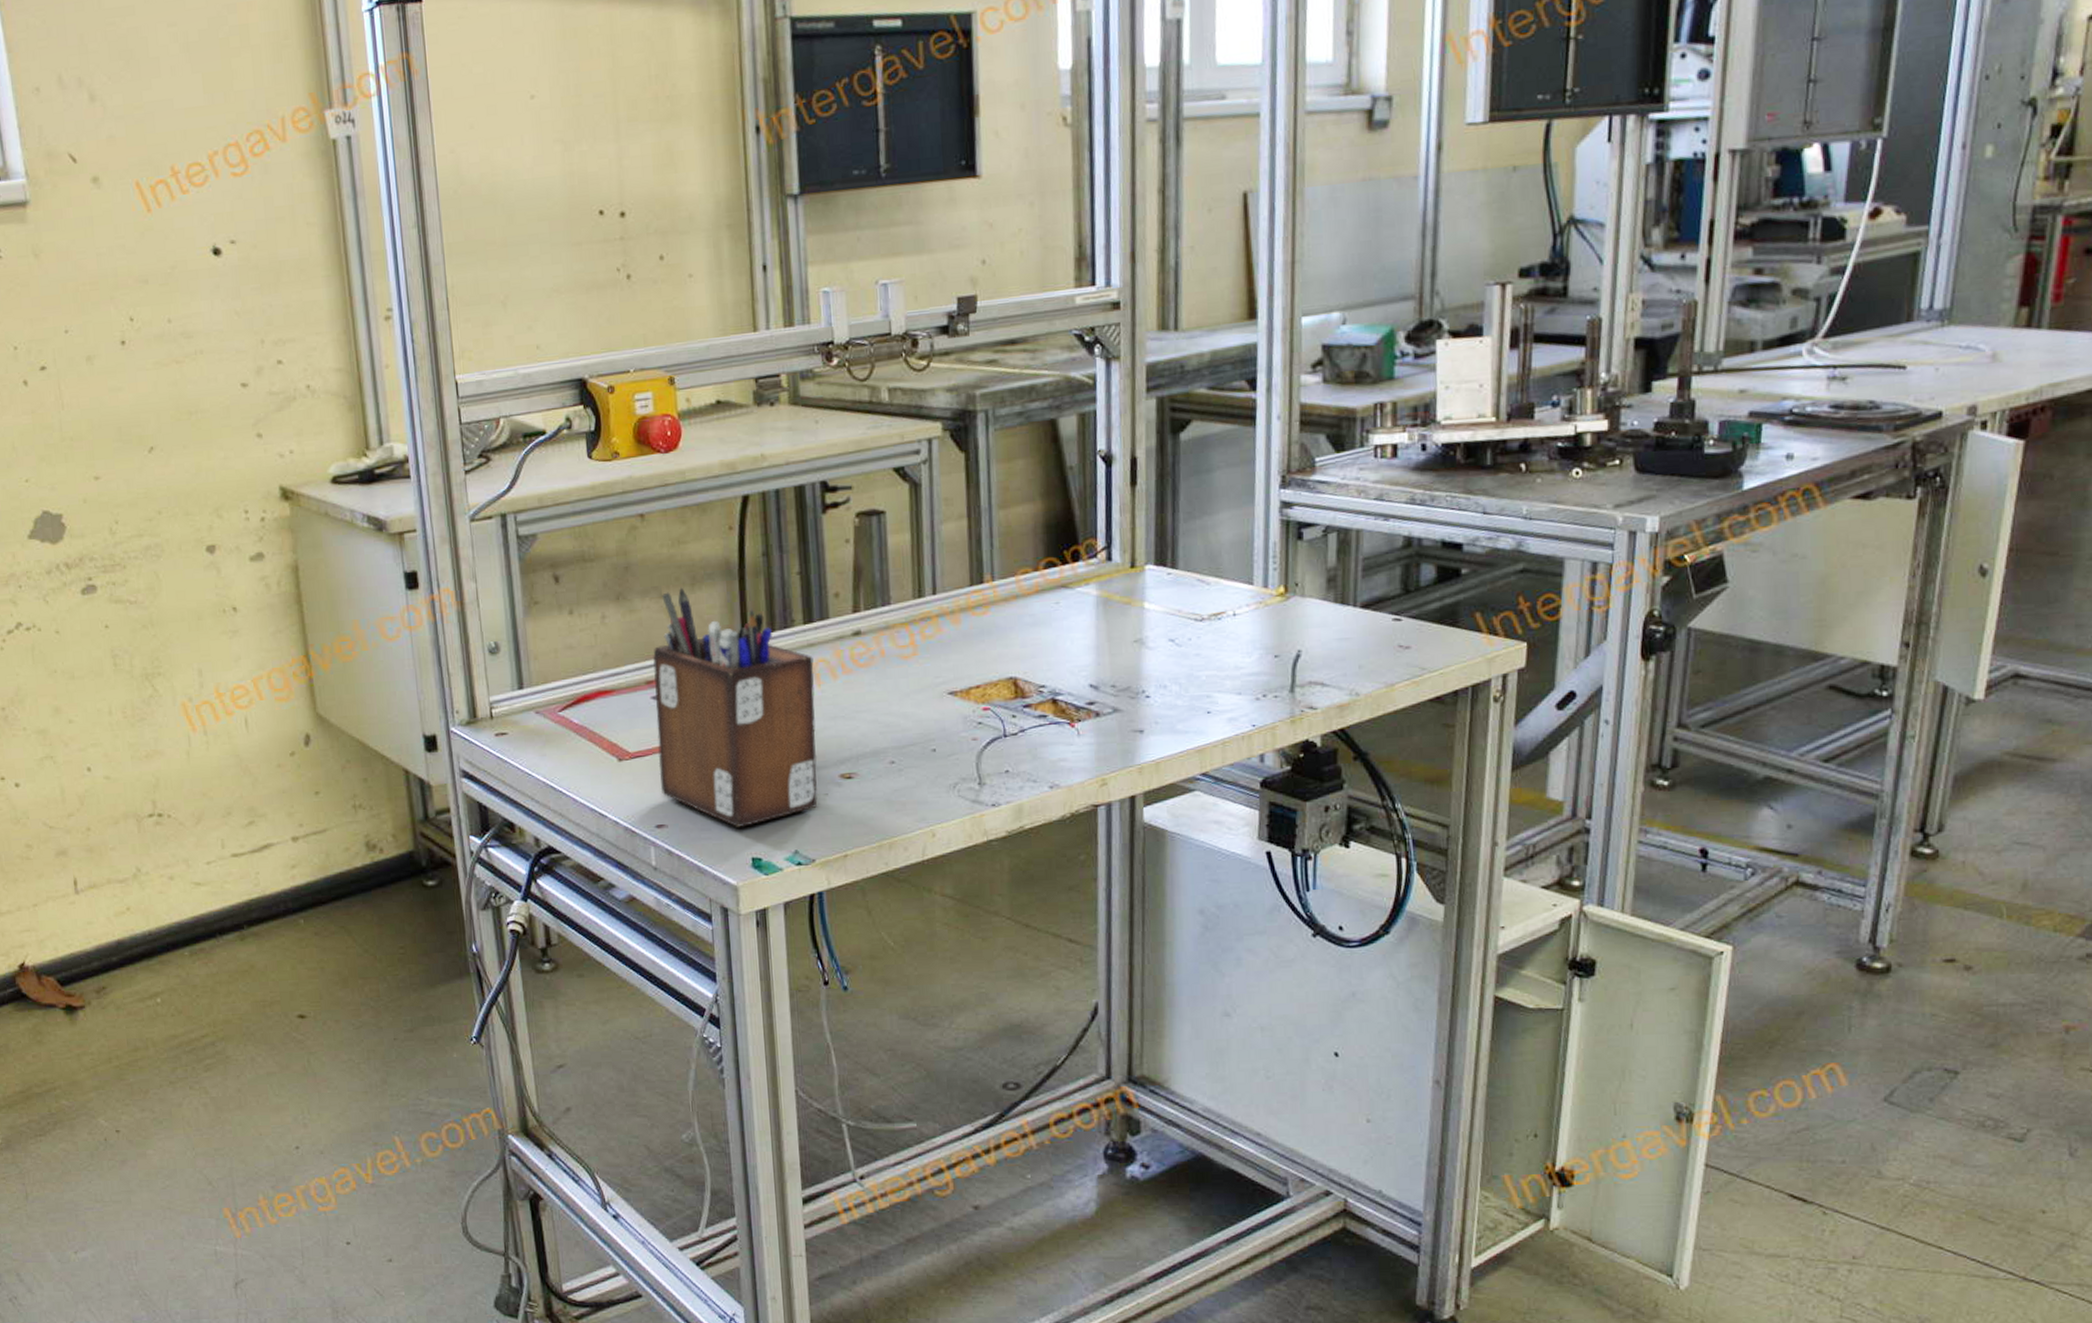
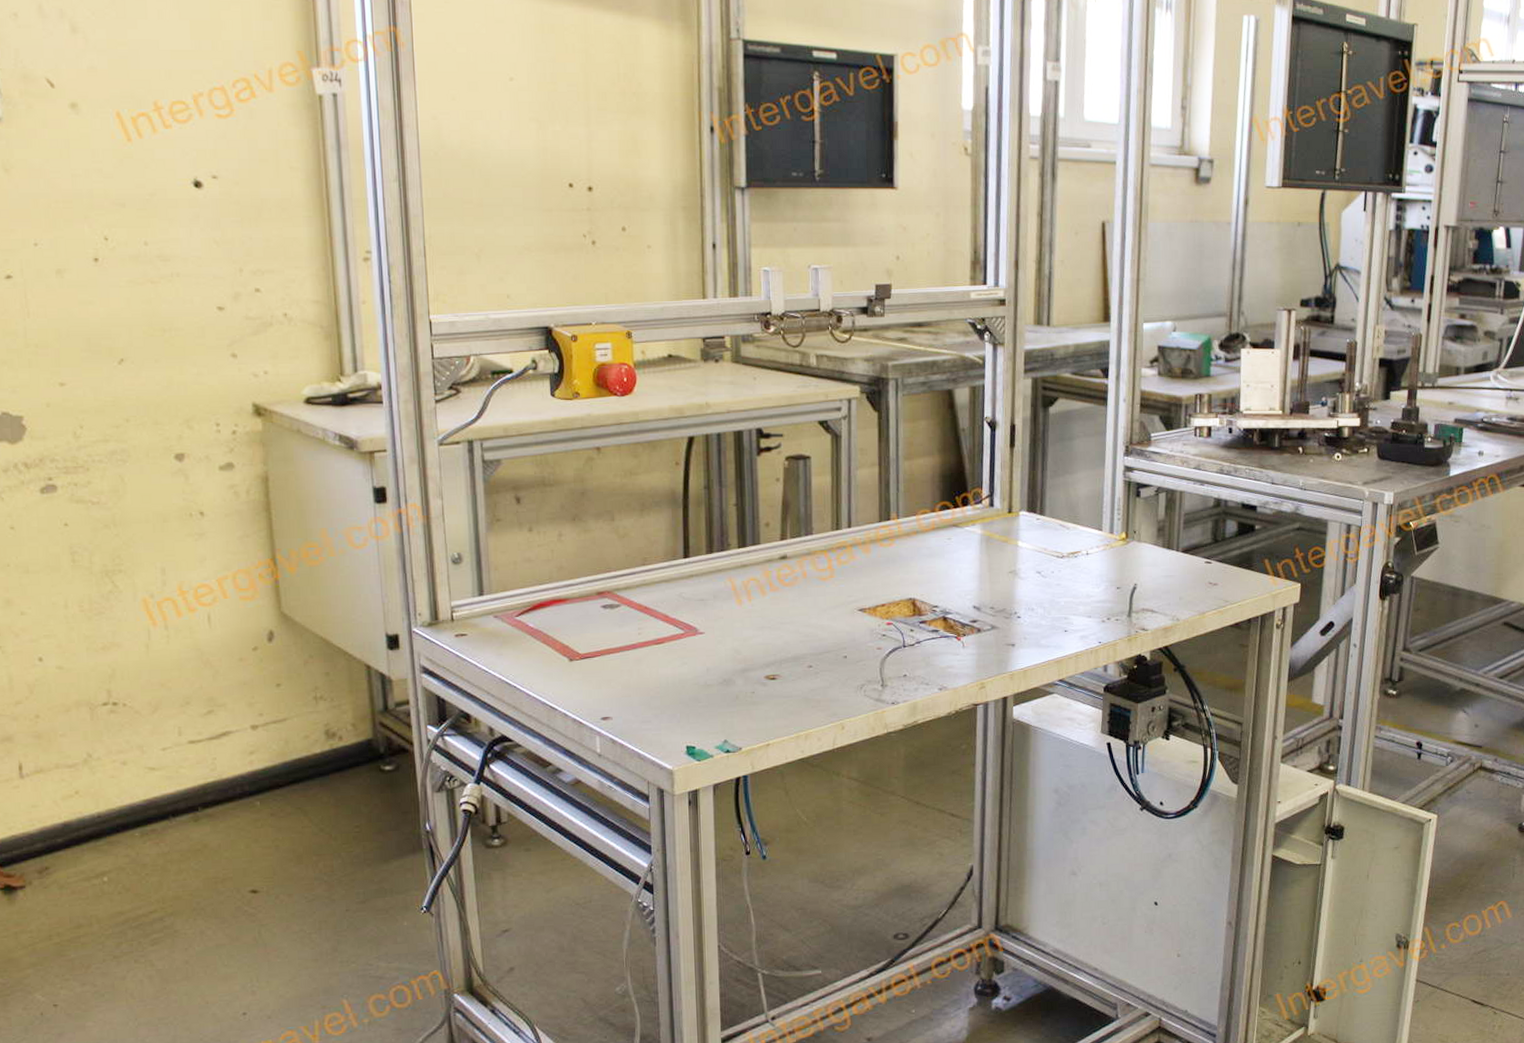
desk organizer: present [652,587,818,827] -> none [603,512,746,720]

